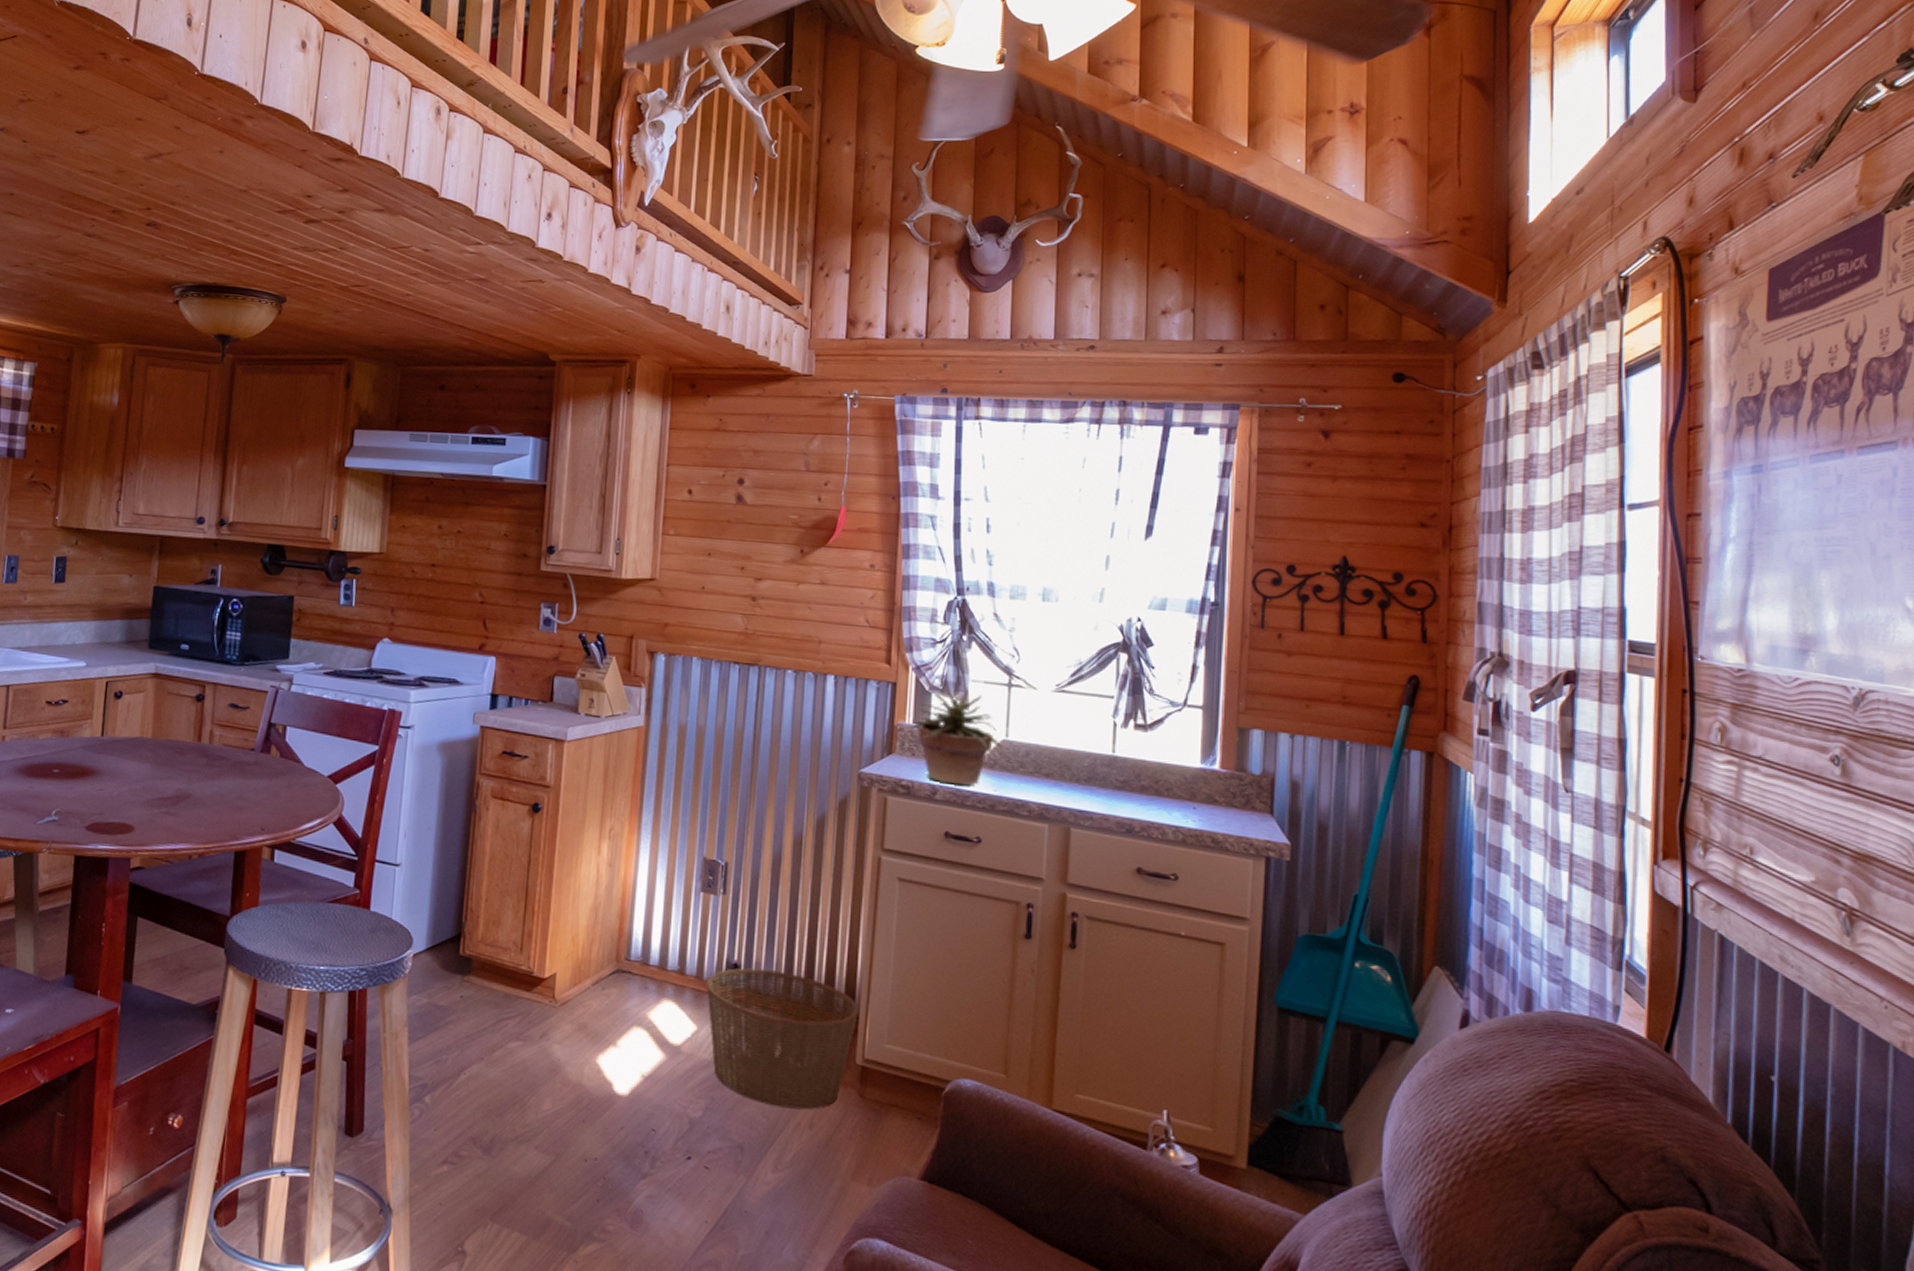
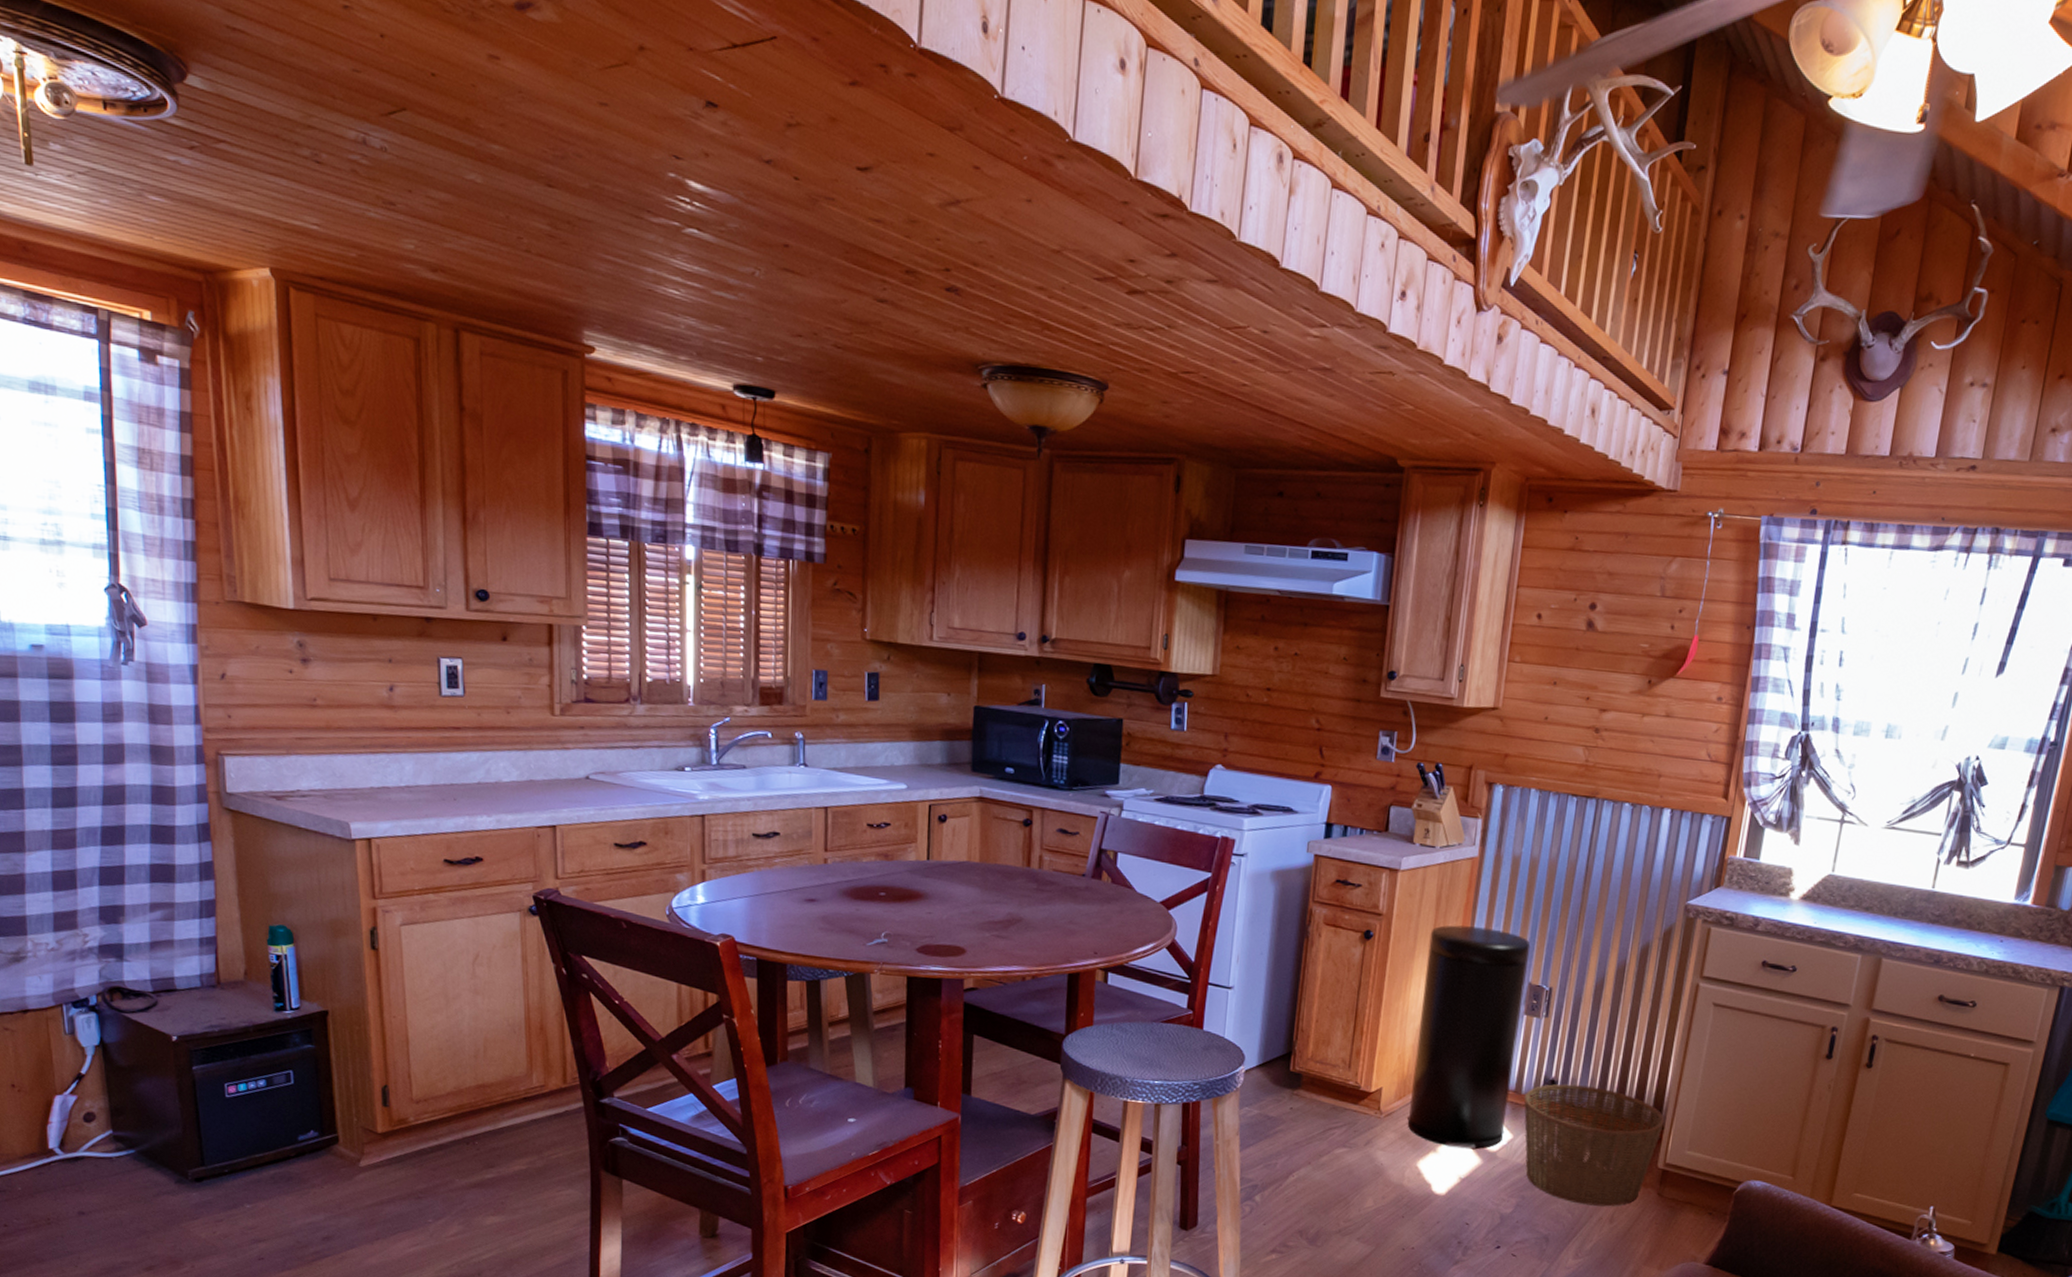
pedal bin: none [584,797,703,1043] -> present [1407,925,1531,1150]
potted plant: present [911,688,1005,786] -> none [1741,823,1829,918]

